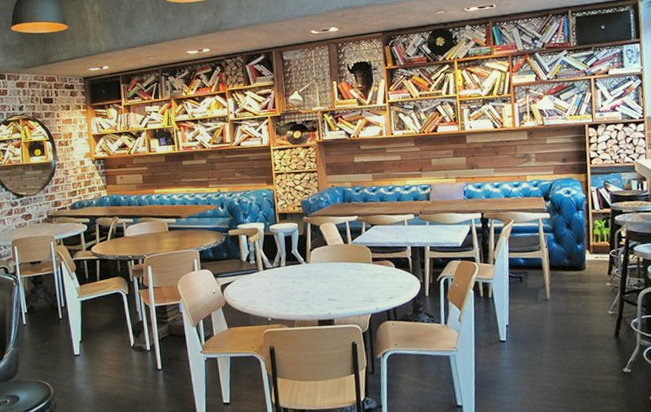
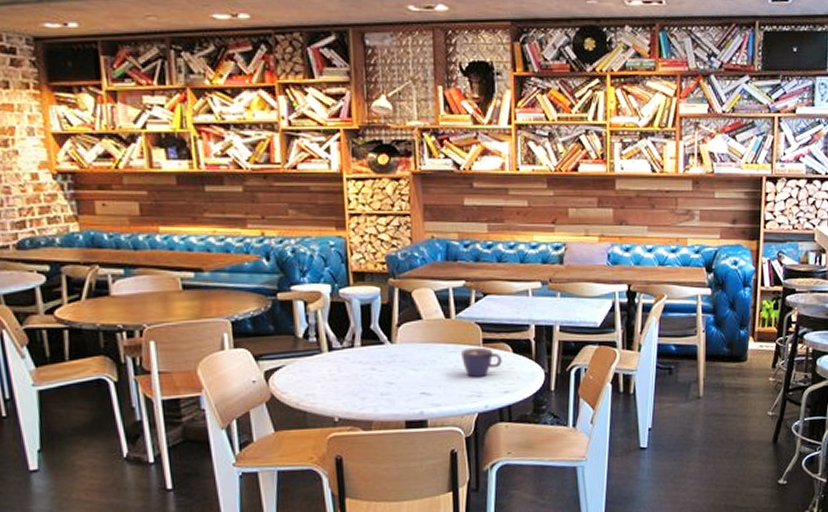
cup: none [357,264,387,287] -> present [461,347,502,378]

